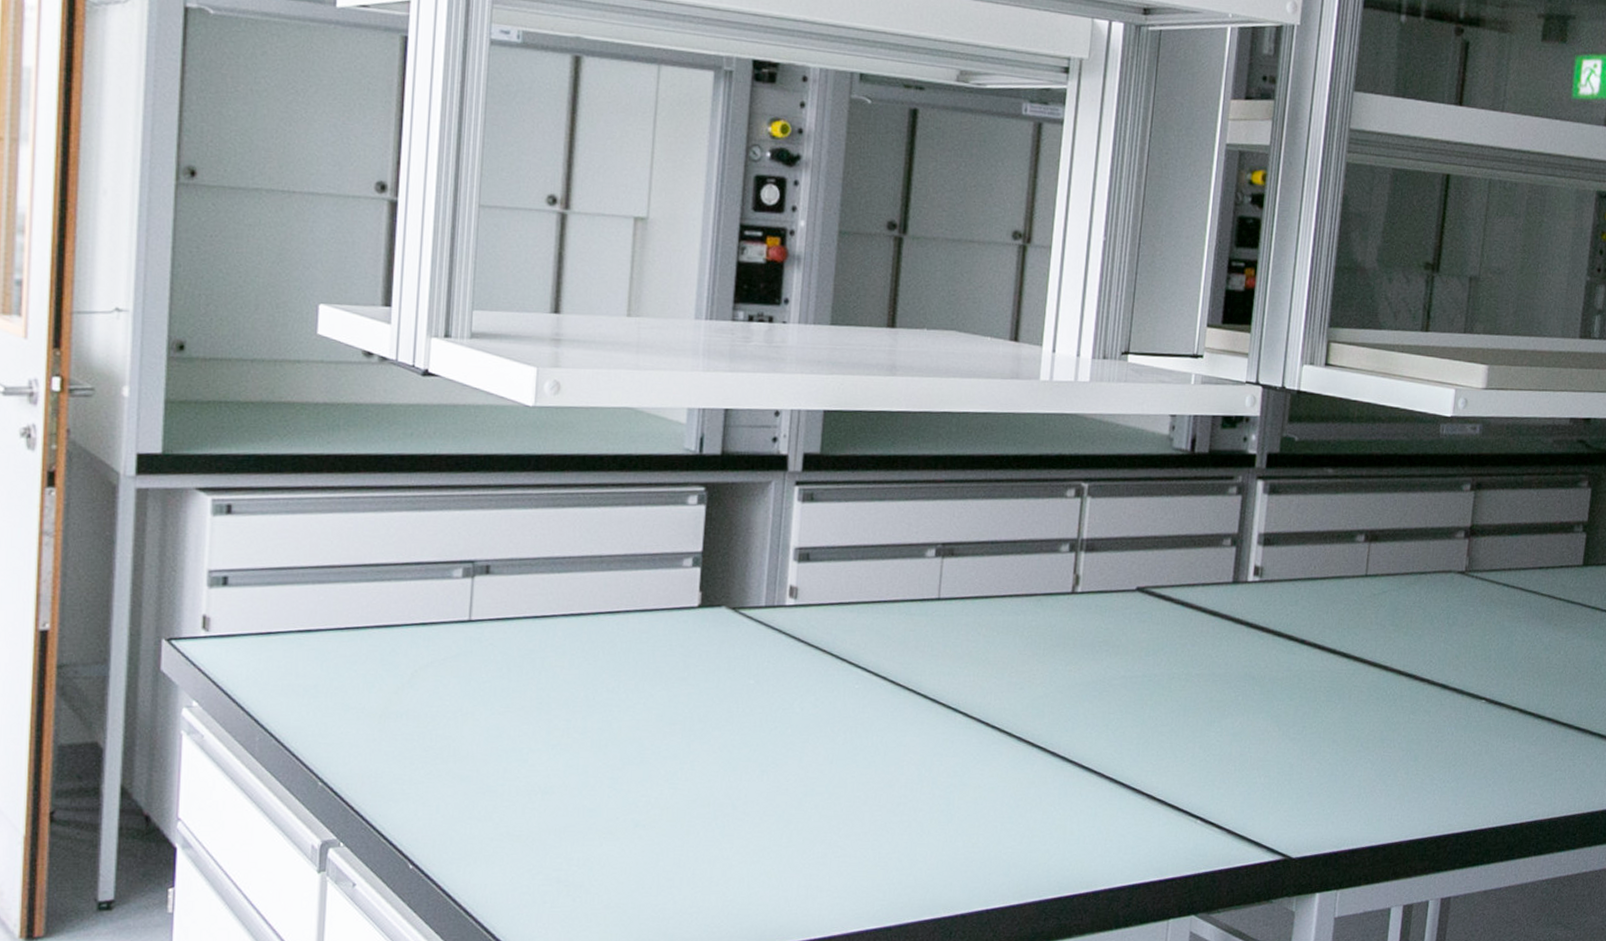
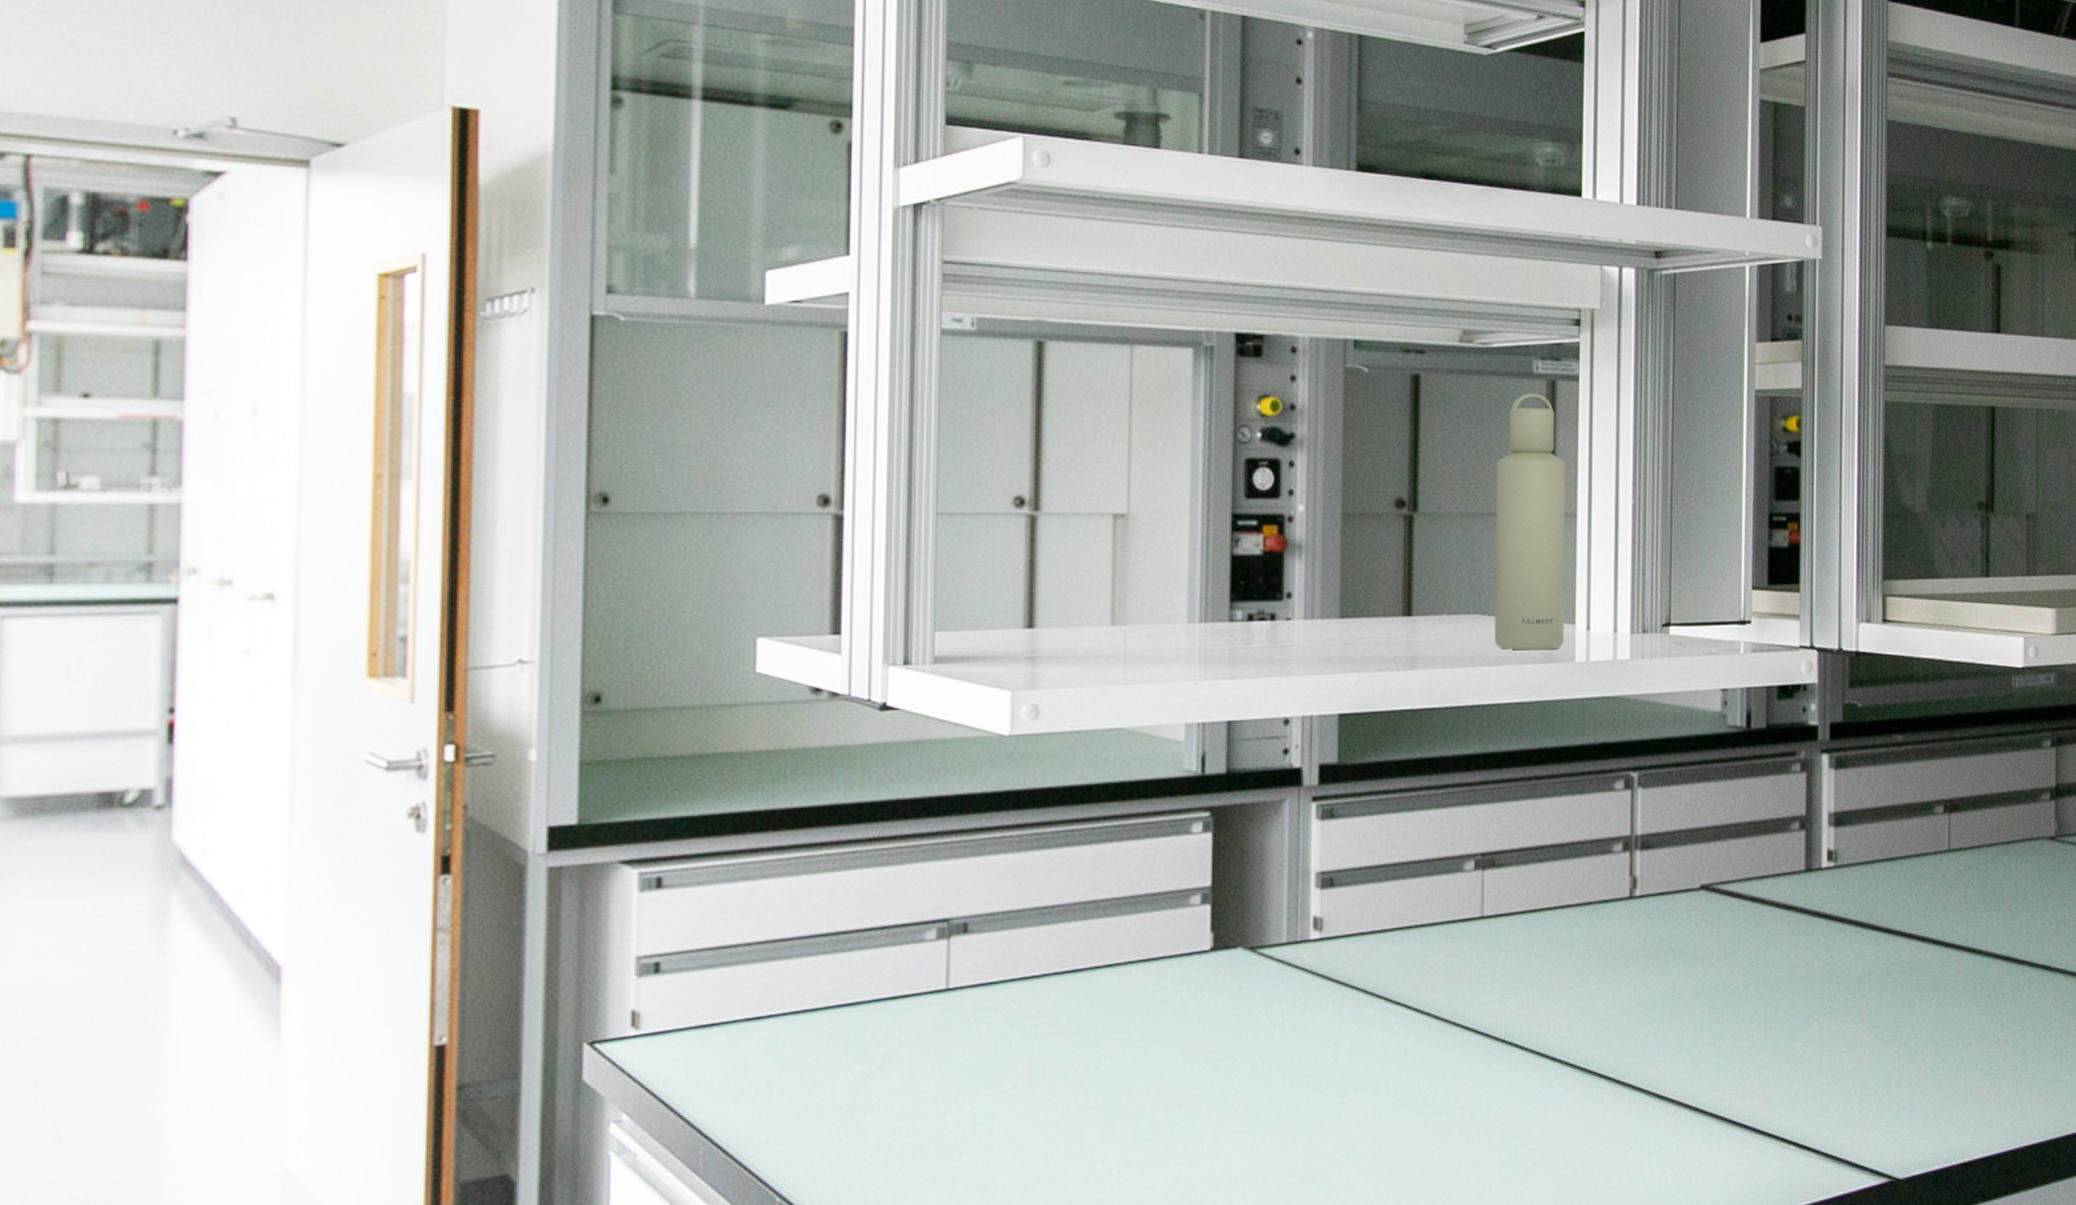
bottle: none [968,133,1046,368] -> present [1495,393,1566,651]

